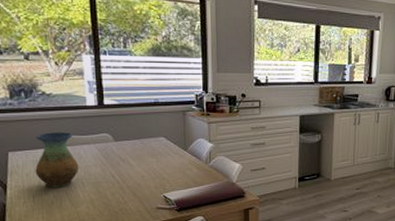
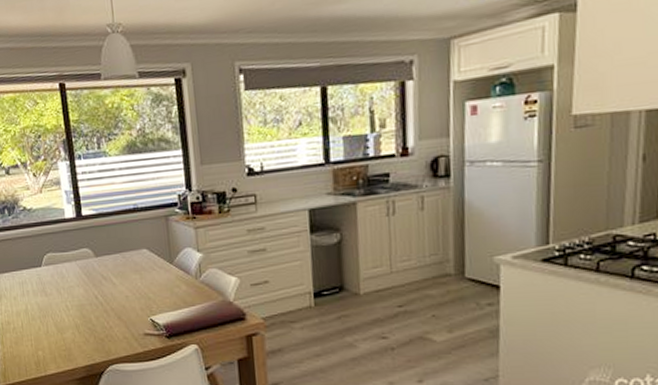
vase: present [35,132,79,188] -> none [20,249,63,312]

